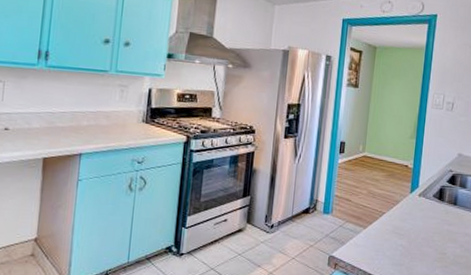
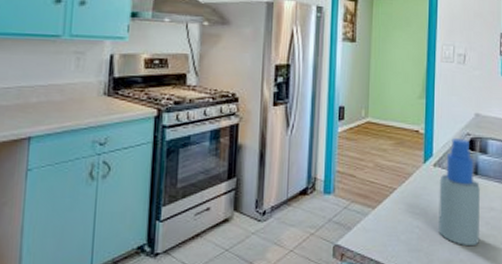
spray bottle: none [418,174,458,264] -> present [437,138,481,247]

